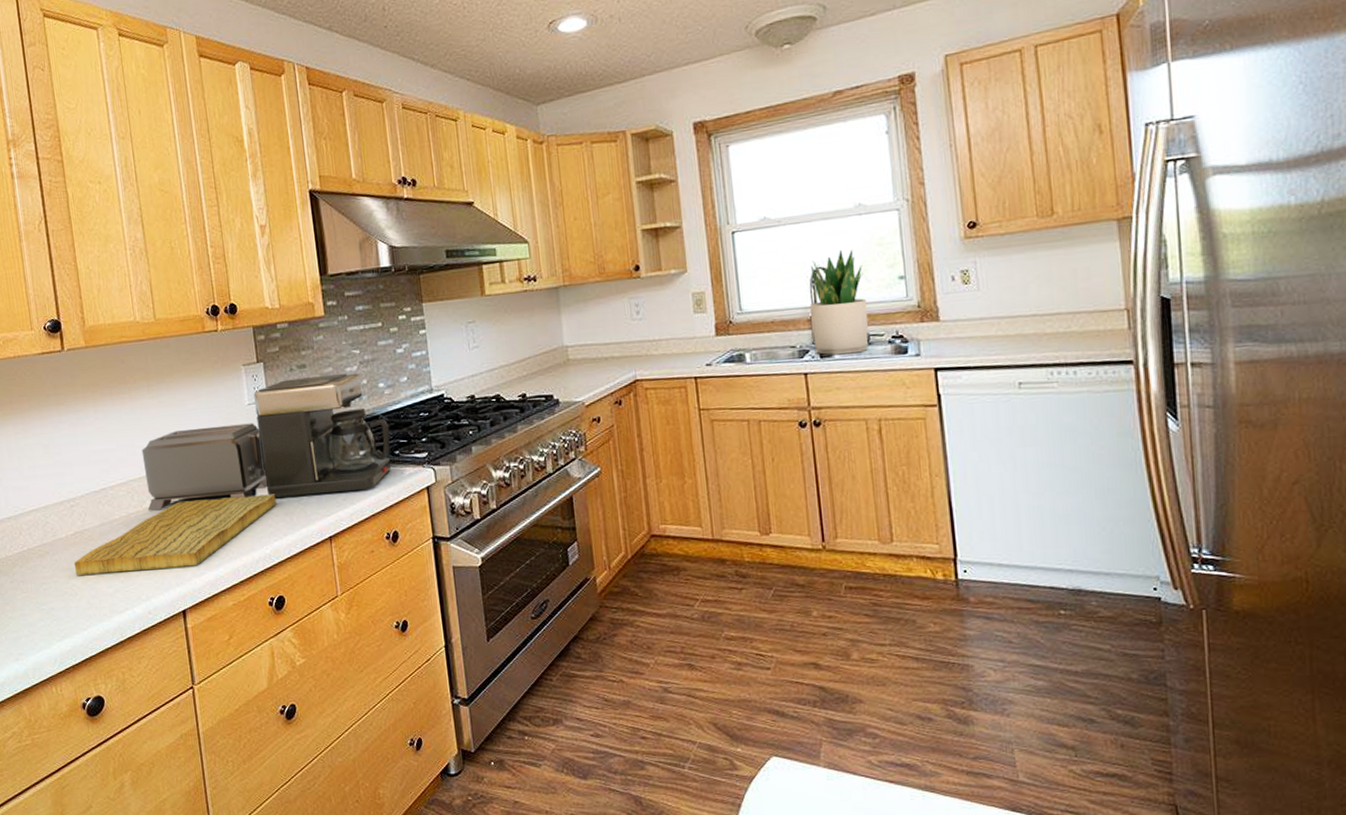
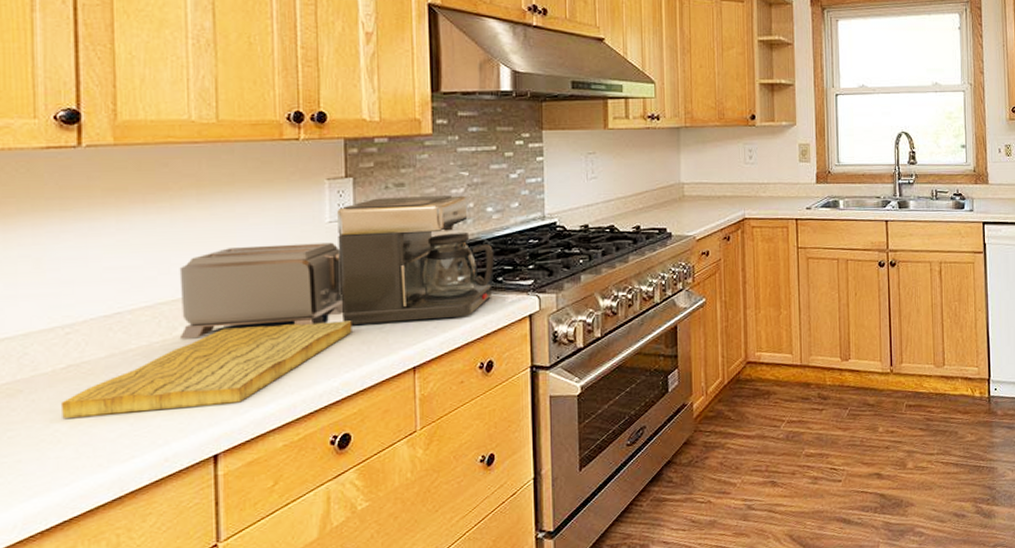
planter: present [810,249,869,355] -> none [894,118,937,207]

